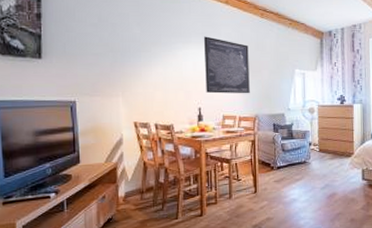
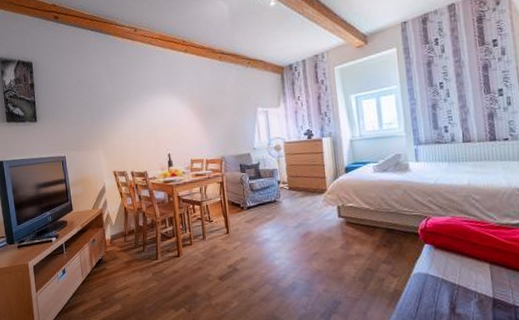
wall art: present [204,36,250,94] -> none [168,85,215,139]

